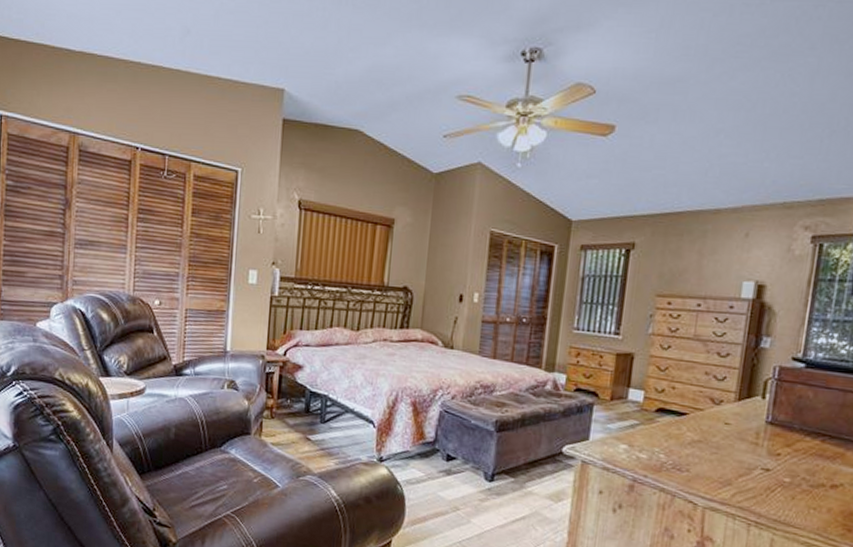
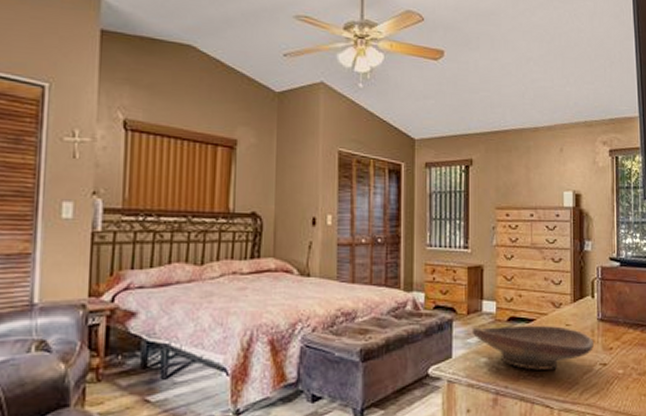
decorative bowl: none [613,413,757,467] -> present [472,325,593,370]

